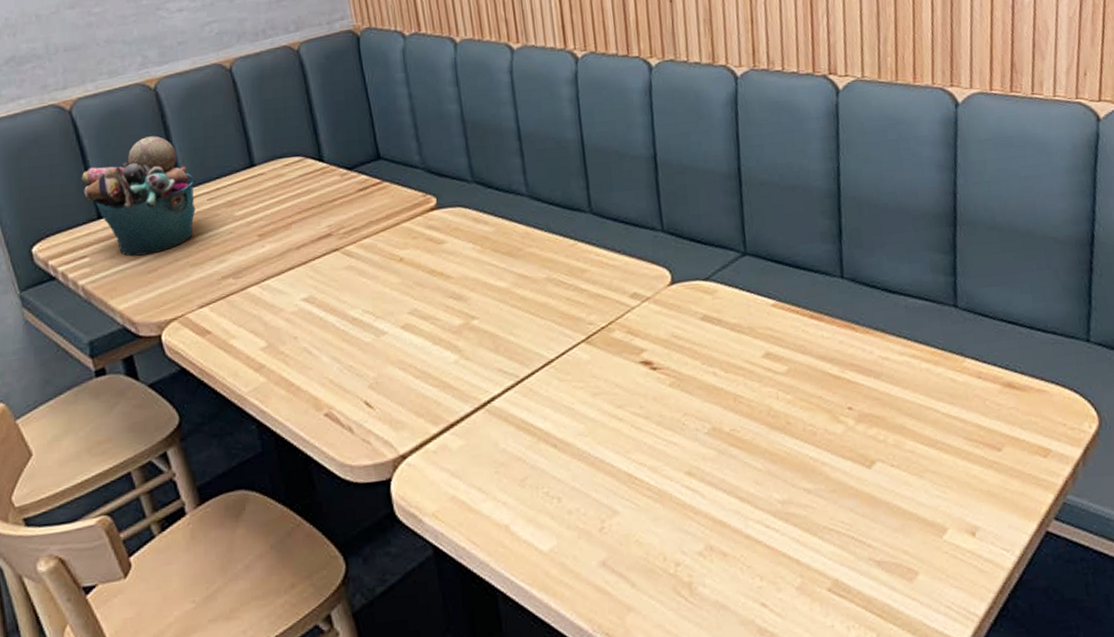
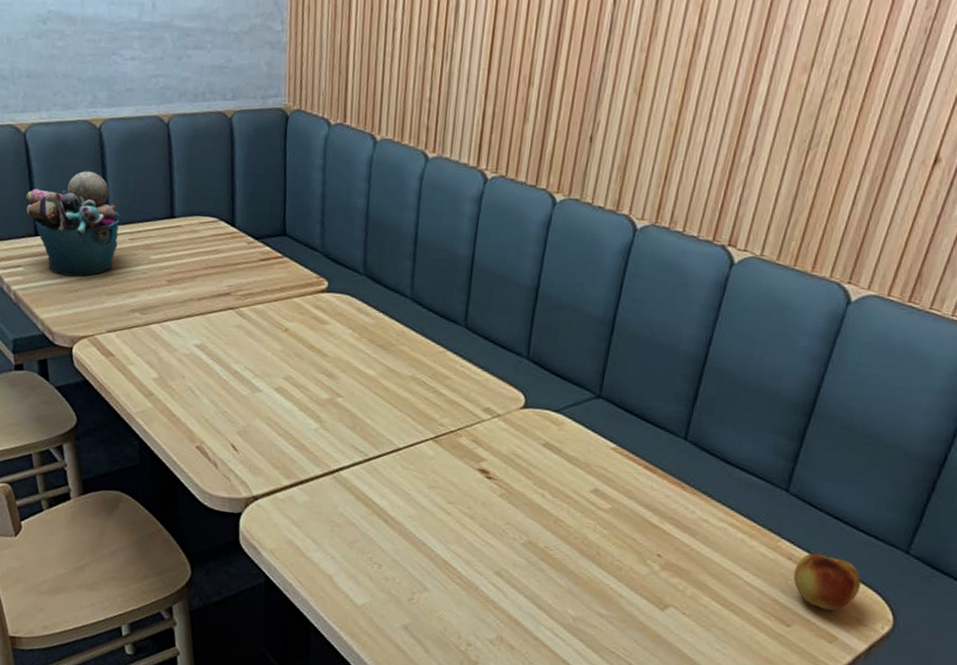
fruit: none [987,364,1056,423] -> present [793,552,861,611]

